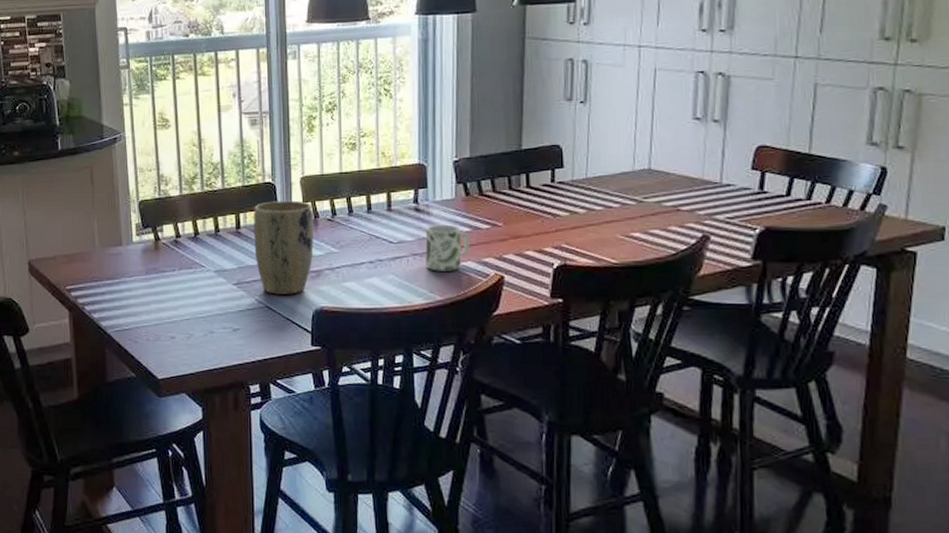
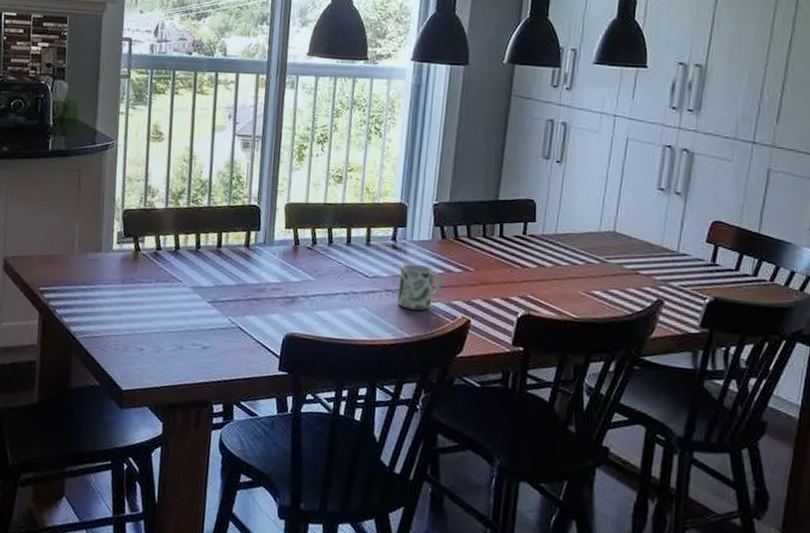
plant pot: present [254,200,314,295] -> none [232,224,295,318]

